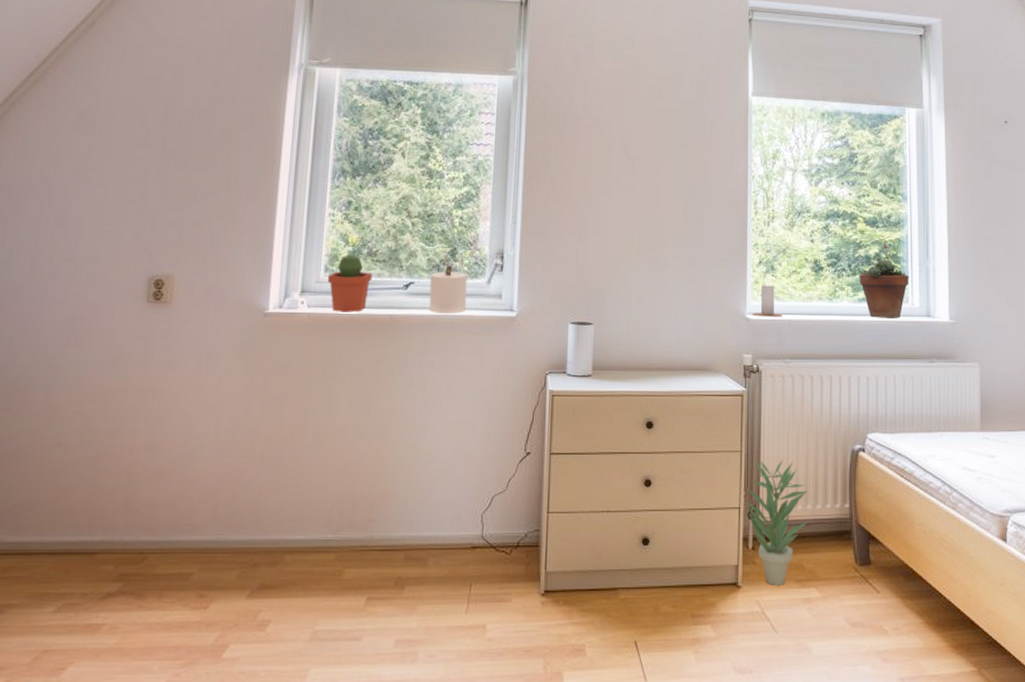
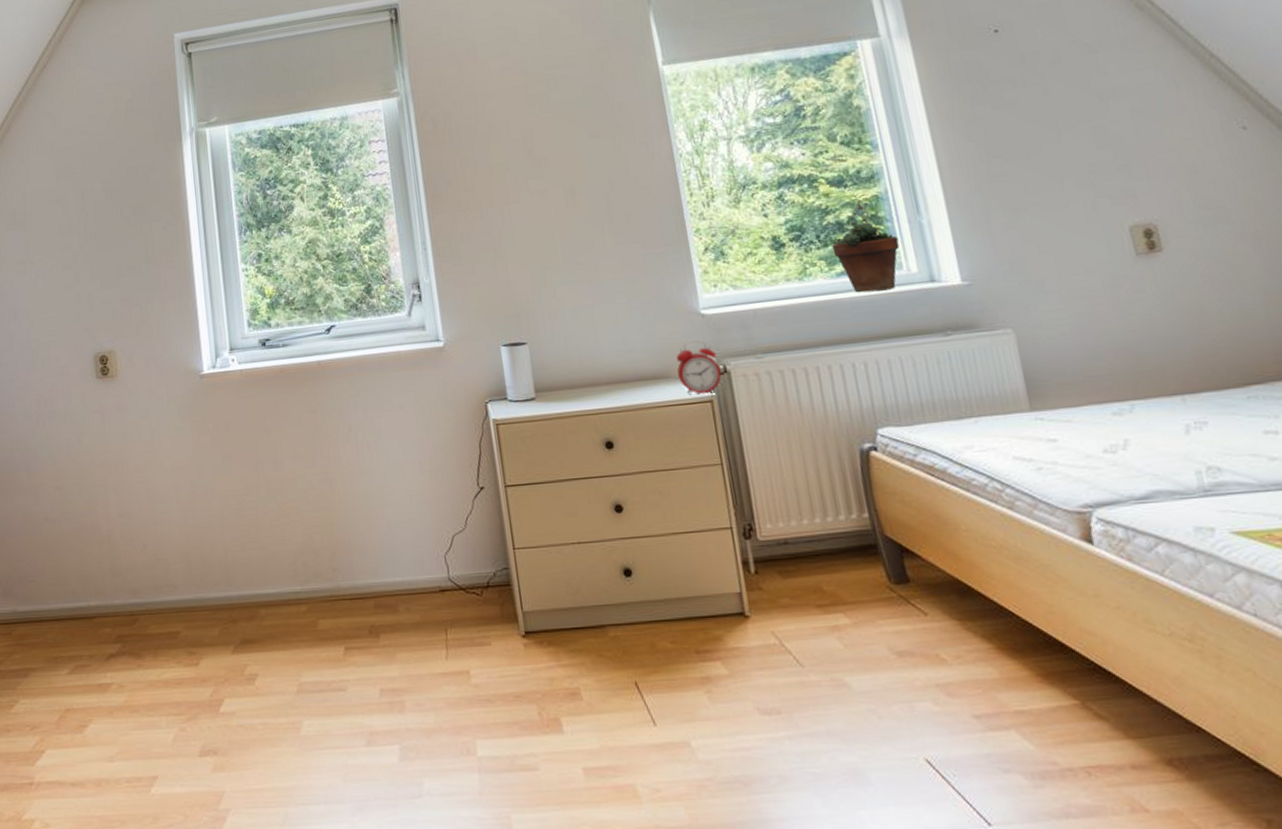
succulent plant: present [327,254,373,314] -> none [251,306,294,366]
candle: present [429,265,467,315] -> none [350,303,391,354]
alarm clock: none [717,340,754,389] -> present [677,340,722,396]
potted plant: present [745,460,809,586] -> none [735,470,820,613]
candle: present [753,273,782,317] -> none [708,259,745,311]

